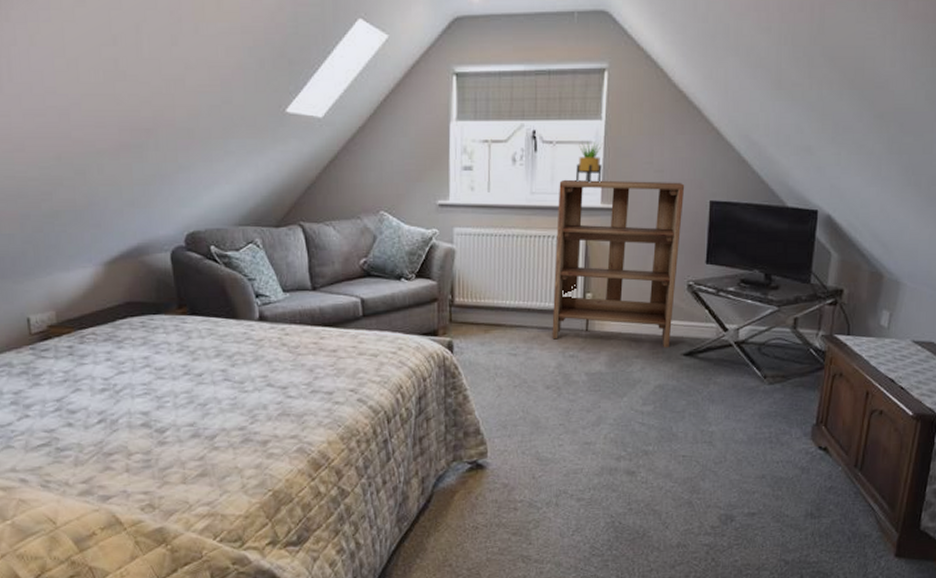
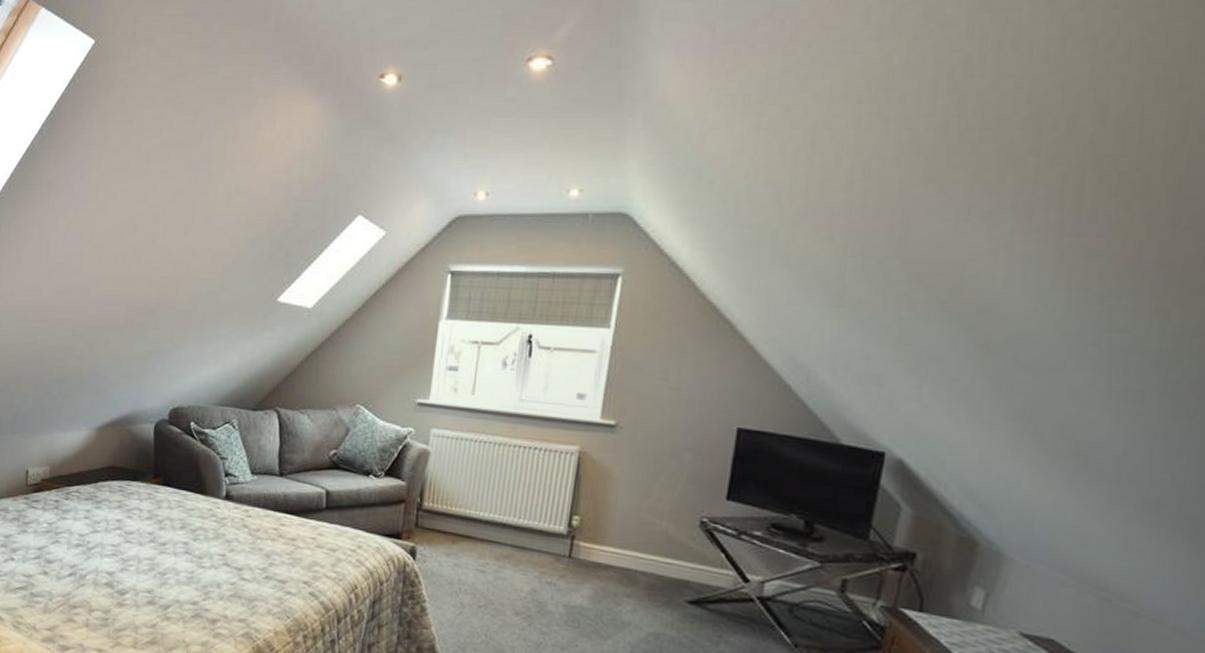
bookshelf: present [552,179,685,348] -> none [528,389,707,592]
potted plant: present [575,142,603,183] -> none [572,350,609,396]

